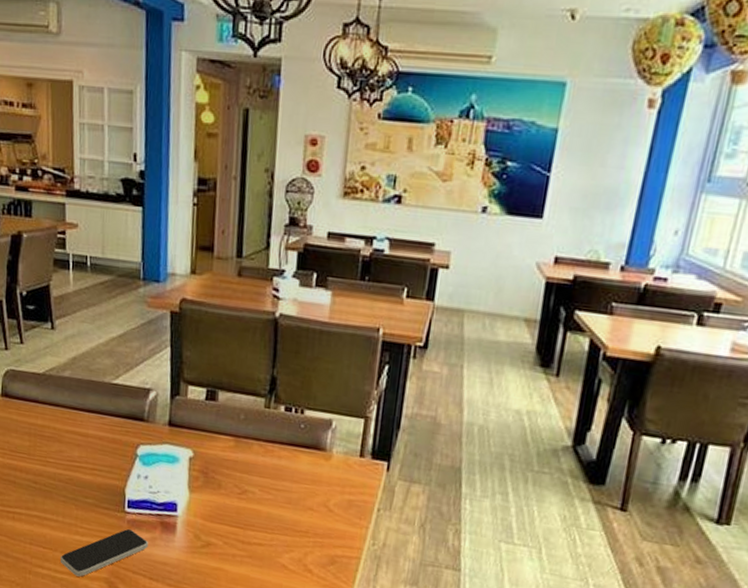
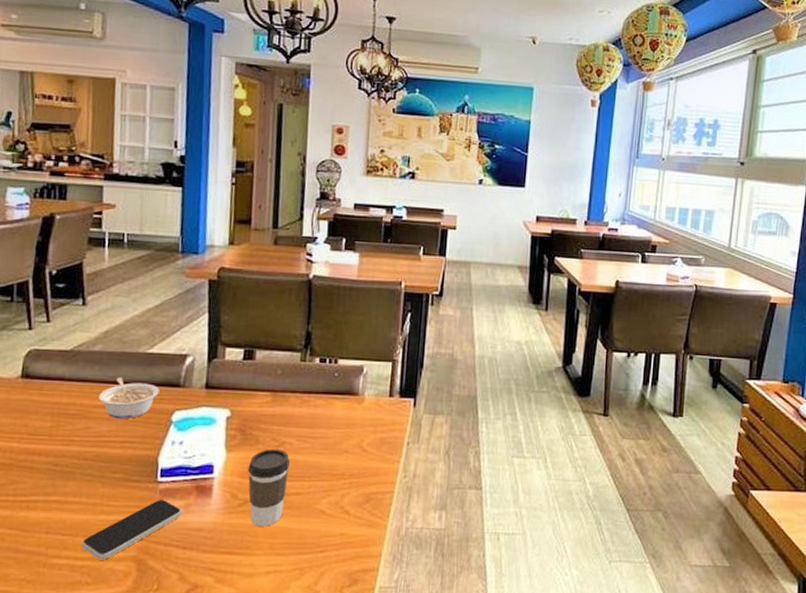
legume: none [70,404,125,447] -> present [99,376,160,419]
coffee cup: none [210,494,252,572] -> present [247,448,290,526]

